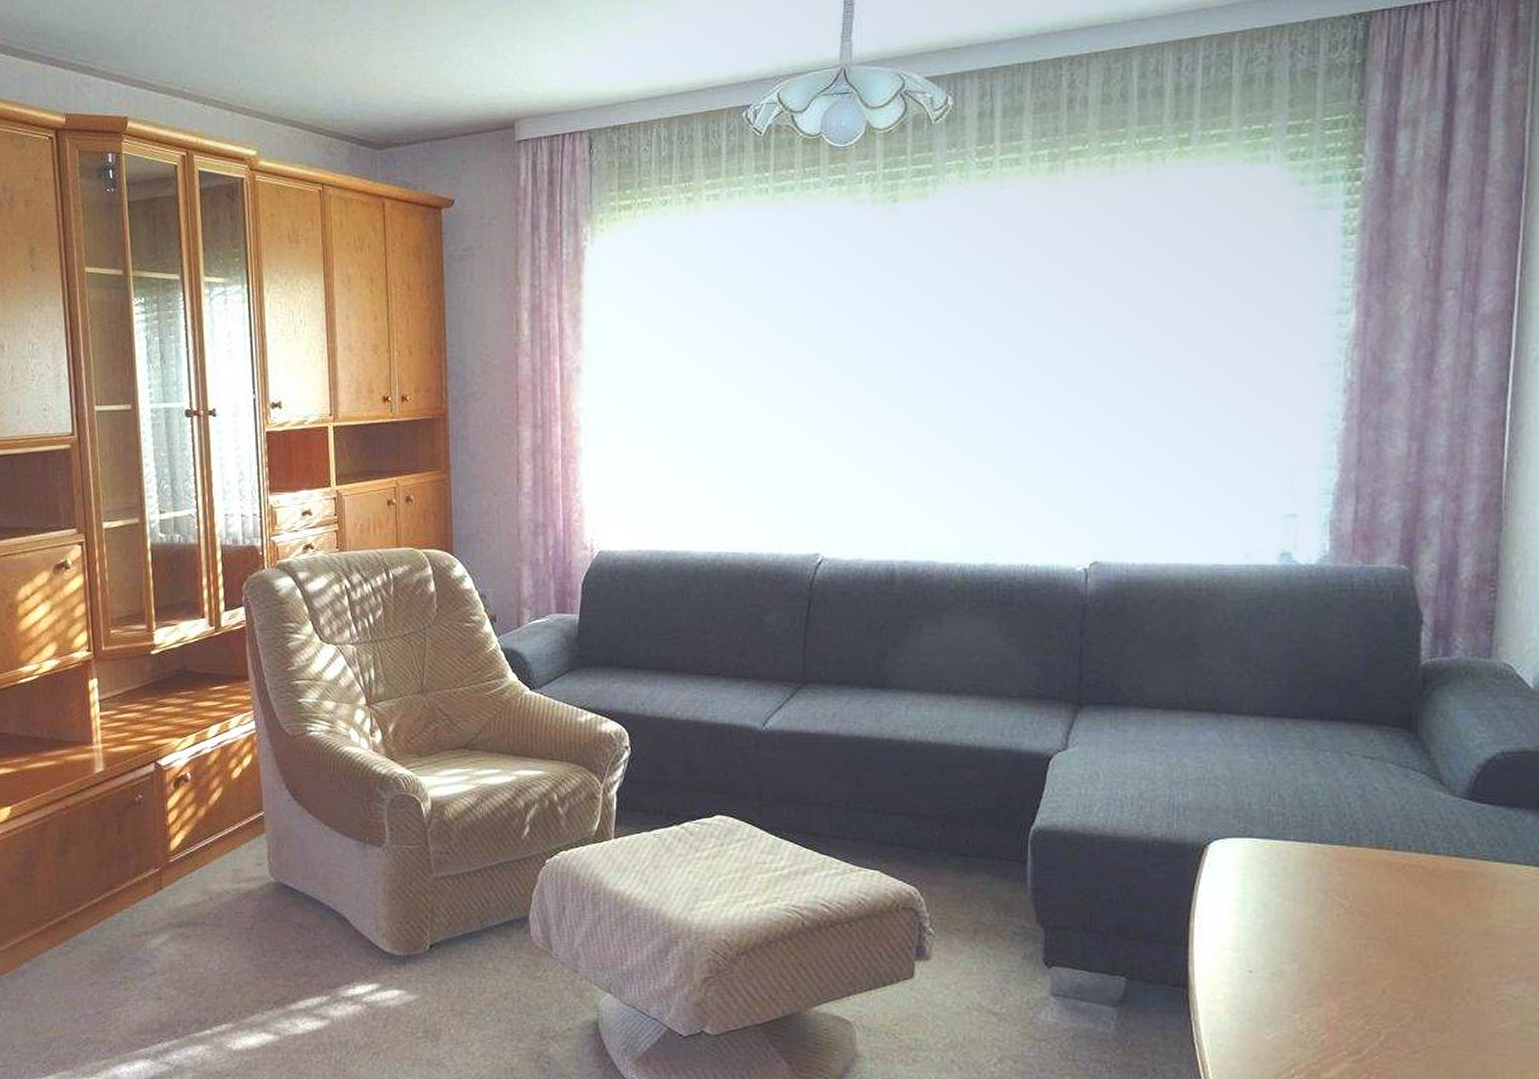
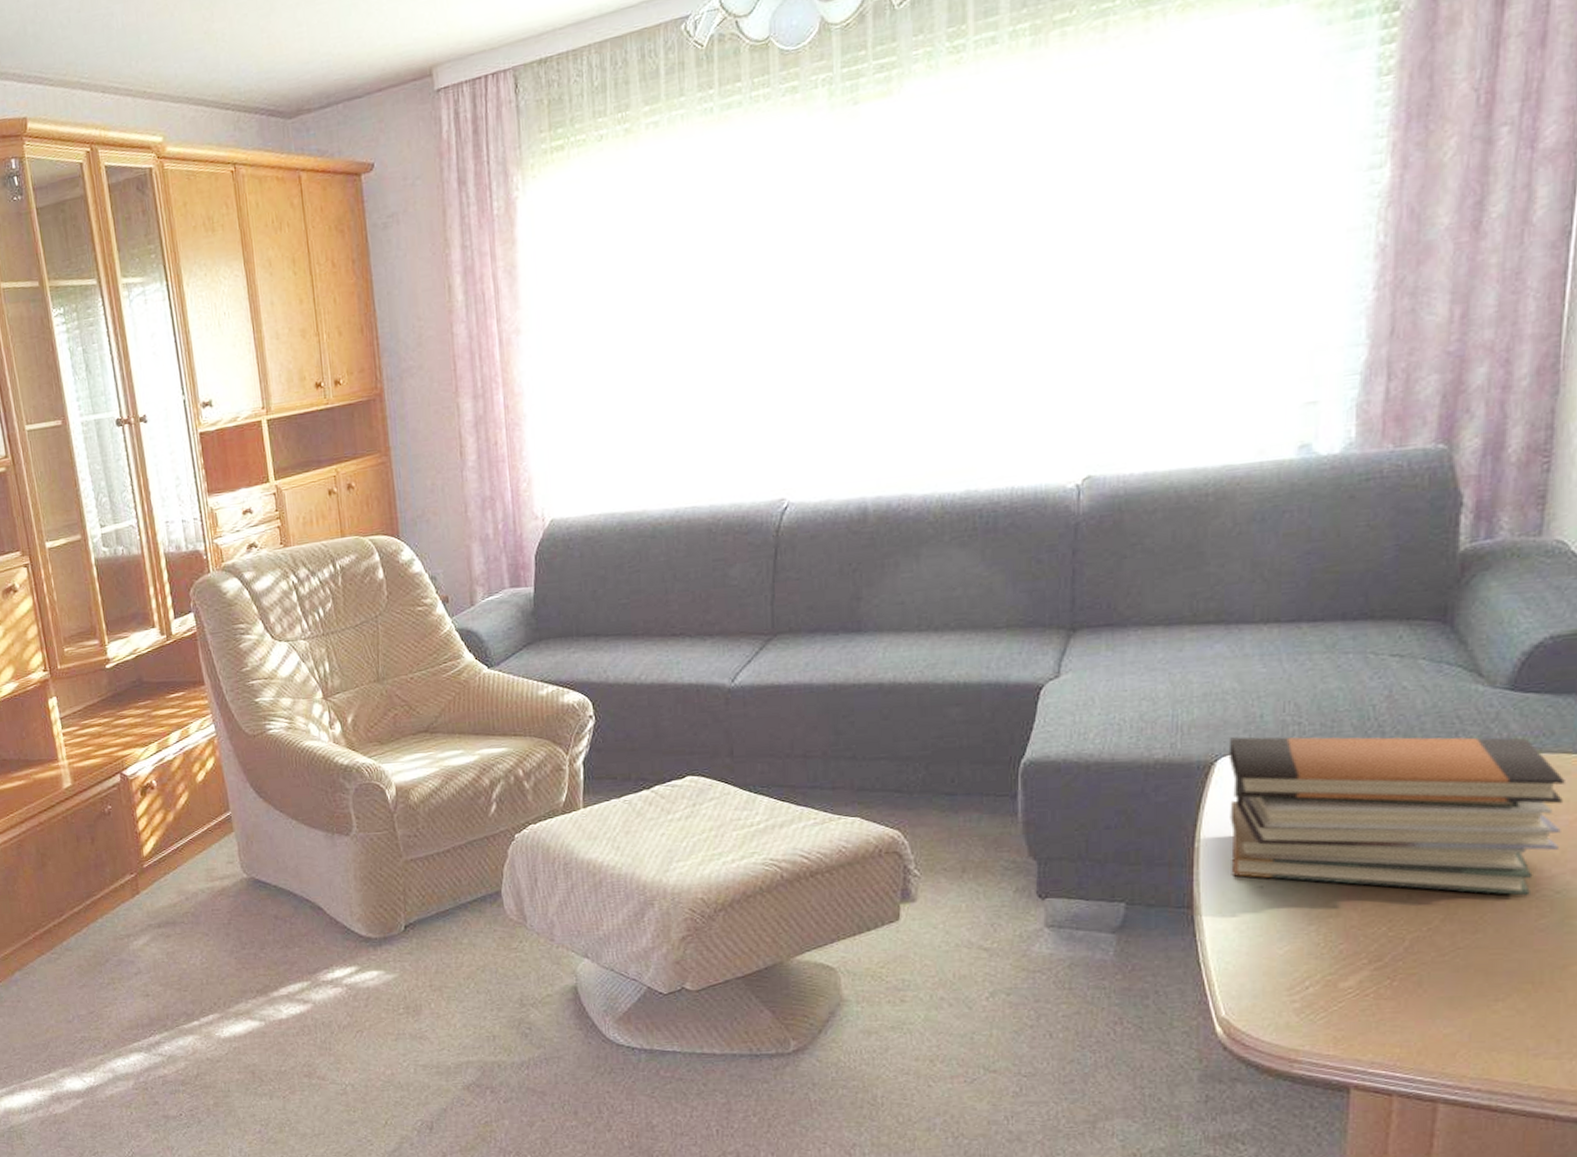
book stack: none [1220,822,1518,999] -> present [1228,736,1565,896]

